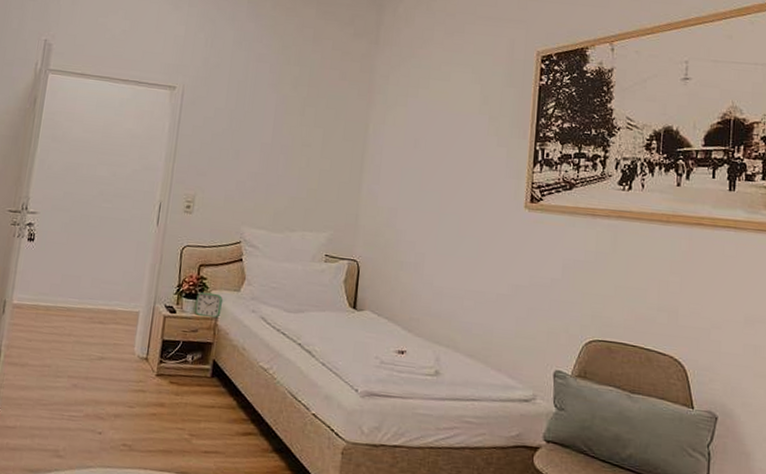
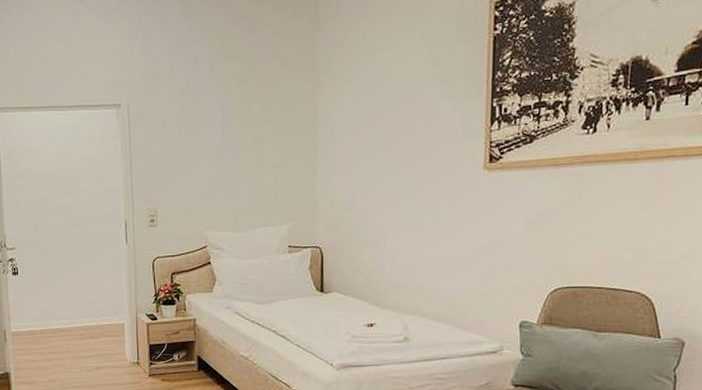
alarm clock: present [195,292,223,318] -> none [174,297,198,320]

